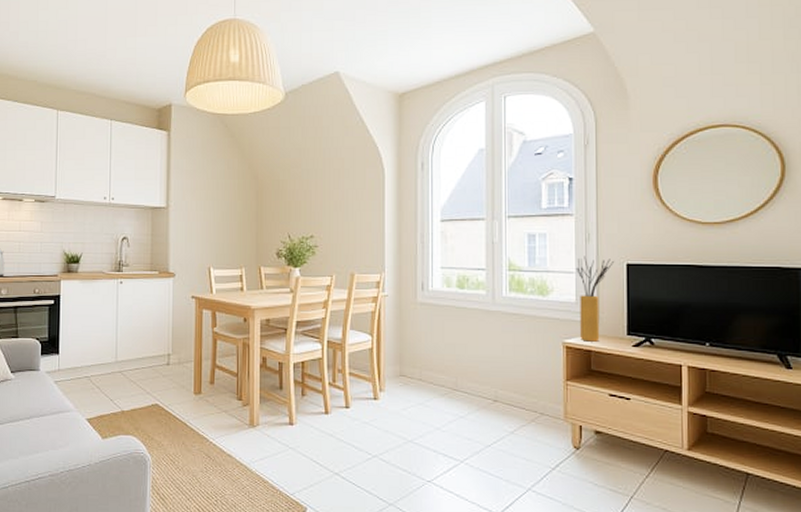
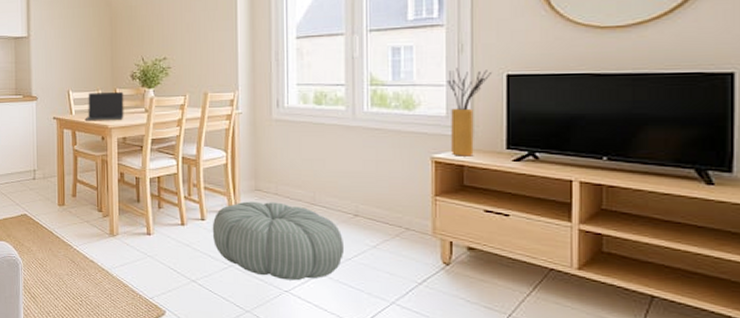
laptop: none [226,270,269,301] -> present [85,91,124,121]
pouf: none [356,387,484,470] -> present [212,201,343,281]

